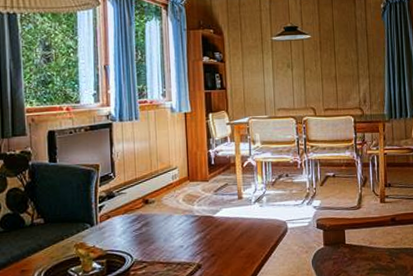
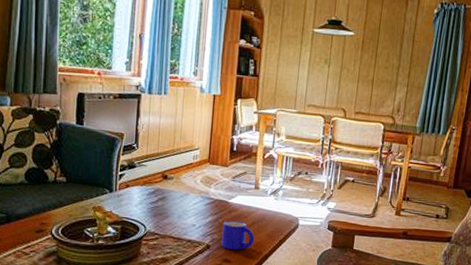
mug: none [210,234,246,266] -> present [221,220,255,250]

